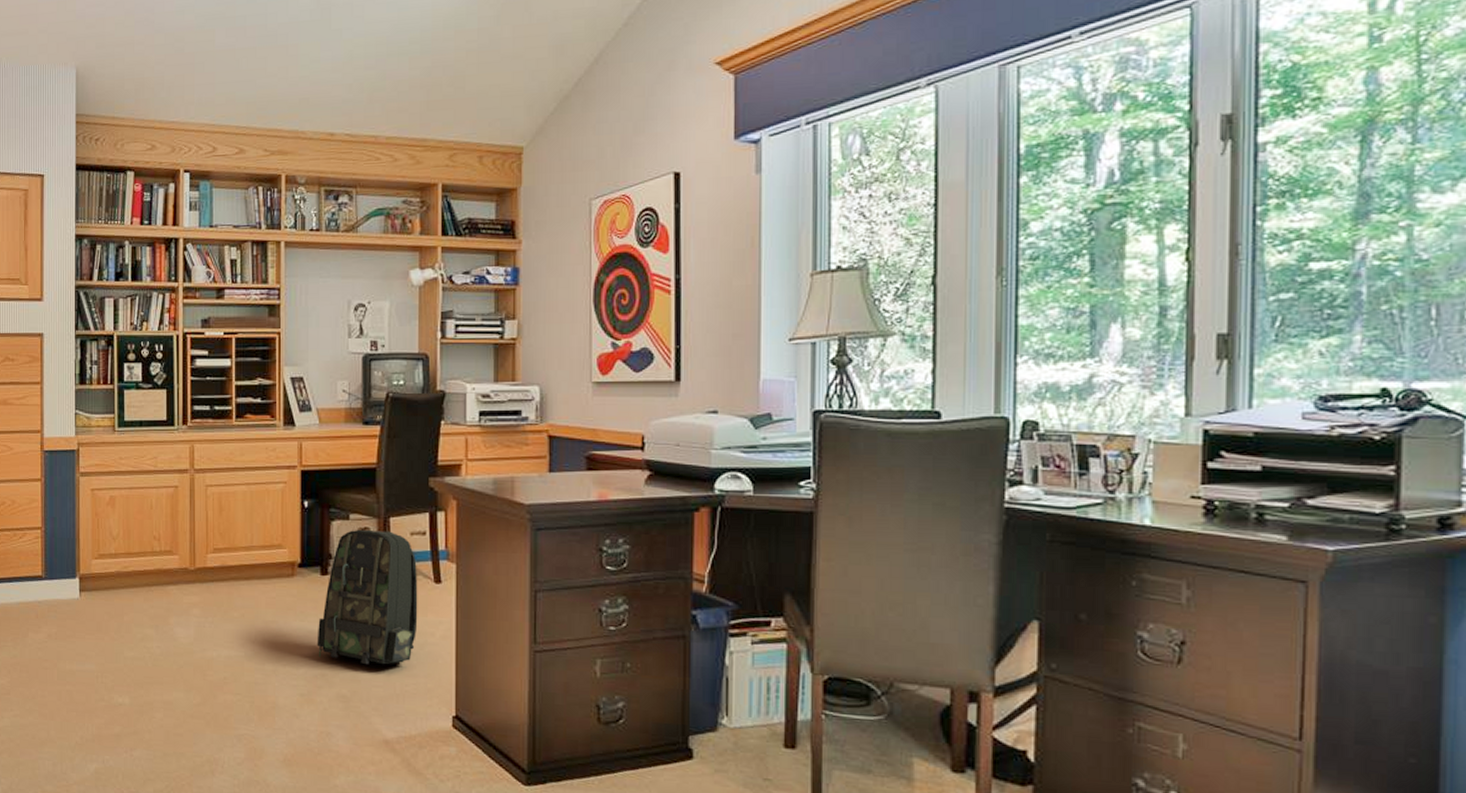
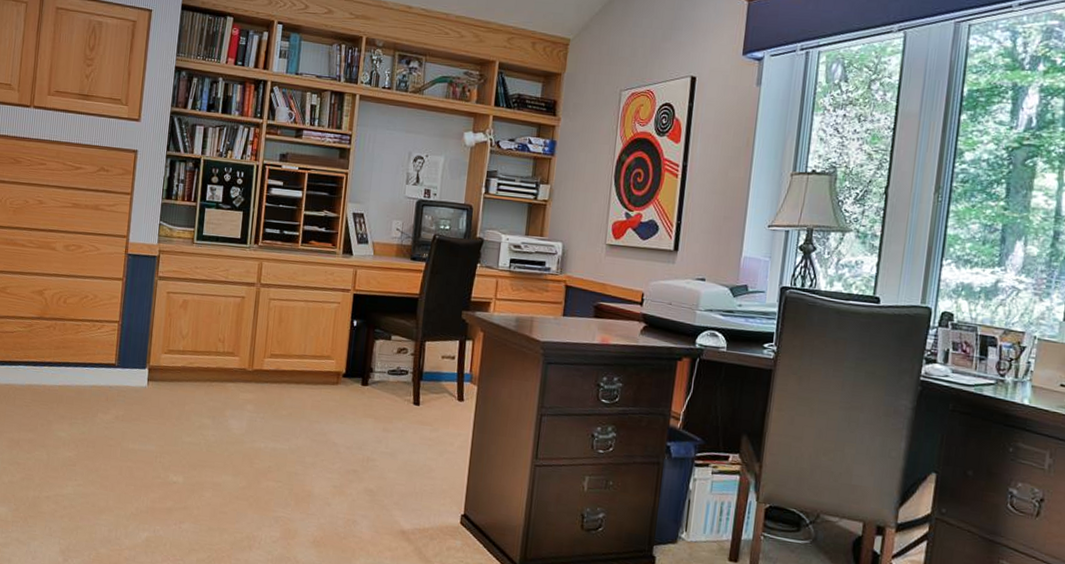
backpack: present [317,529,418,665] -> none [352,349,445,467]

